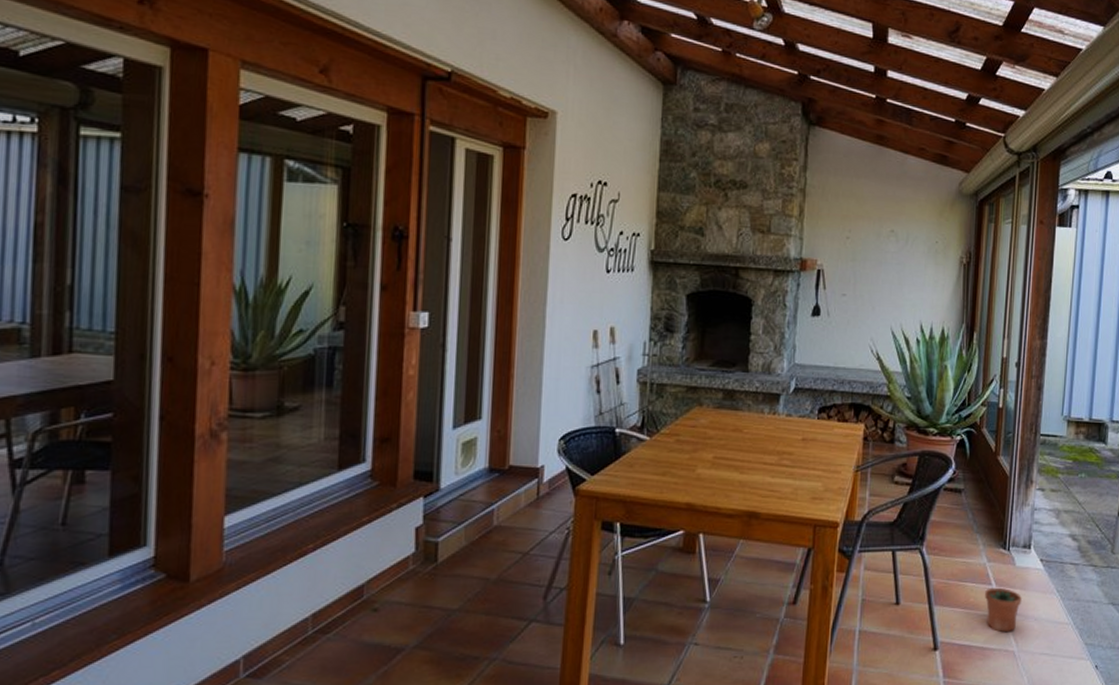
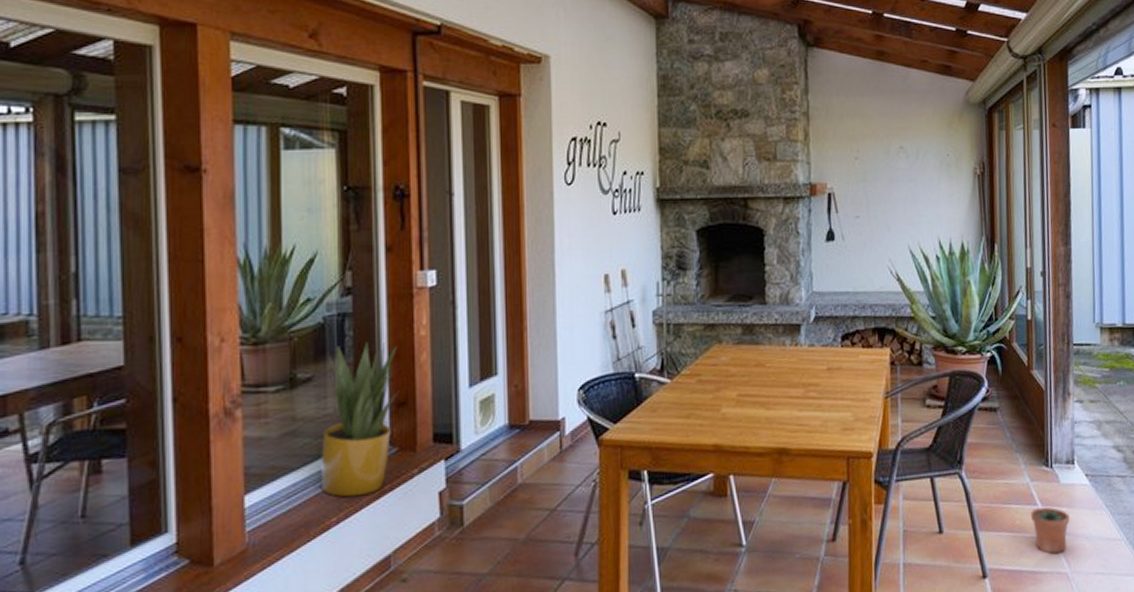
planter: none [299,377,385,526] -> present [320,343,398,498]

